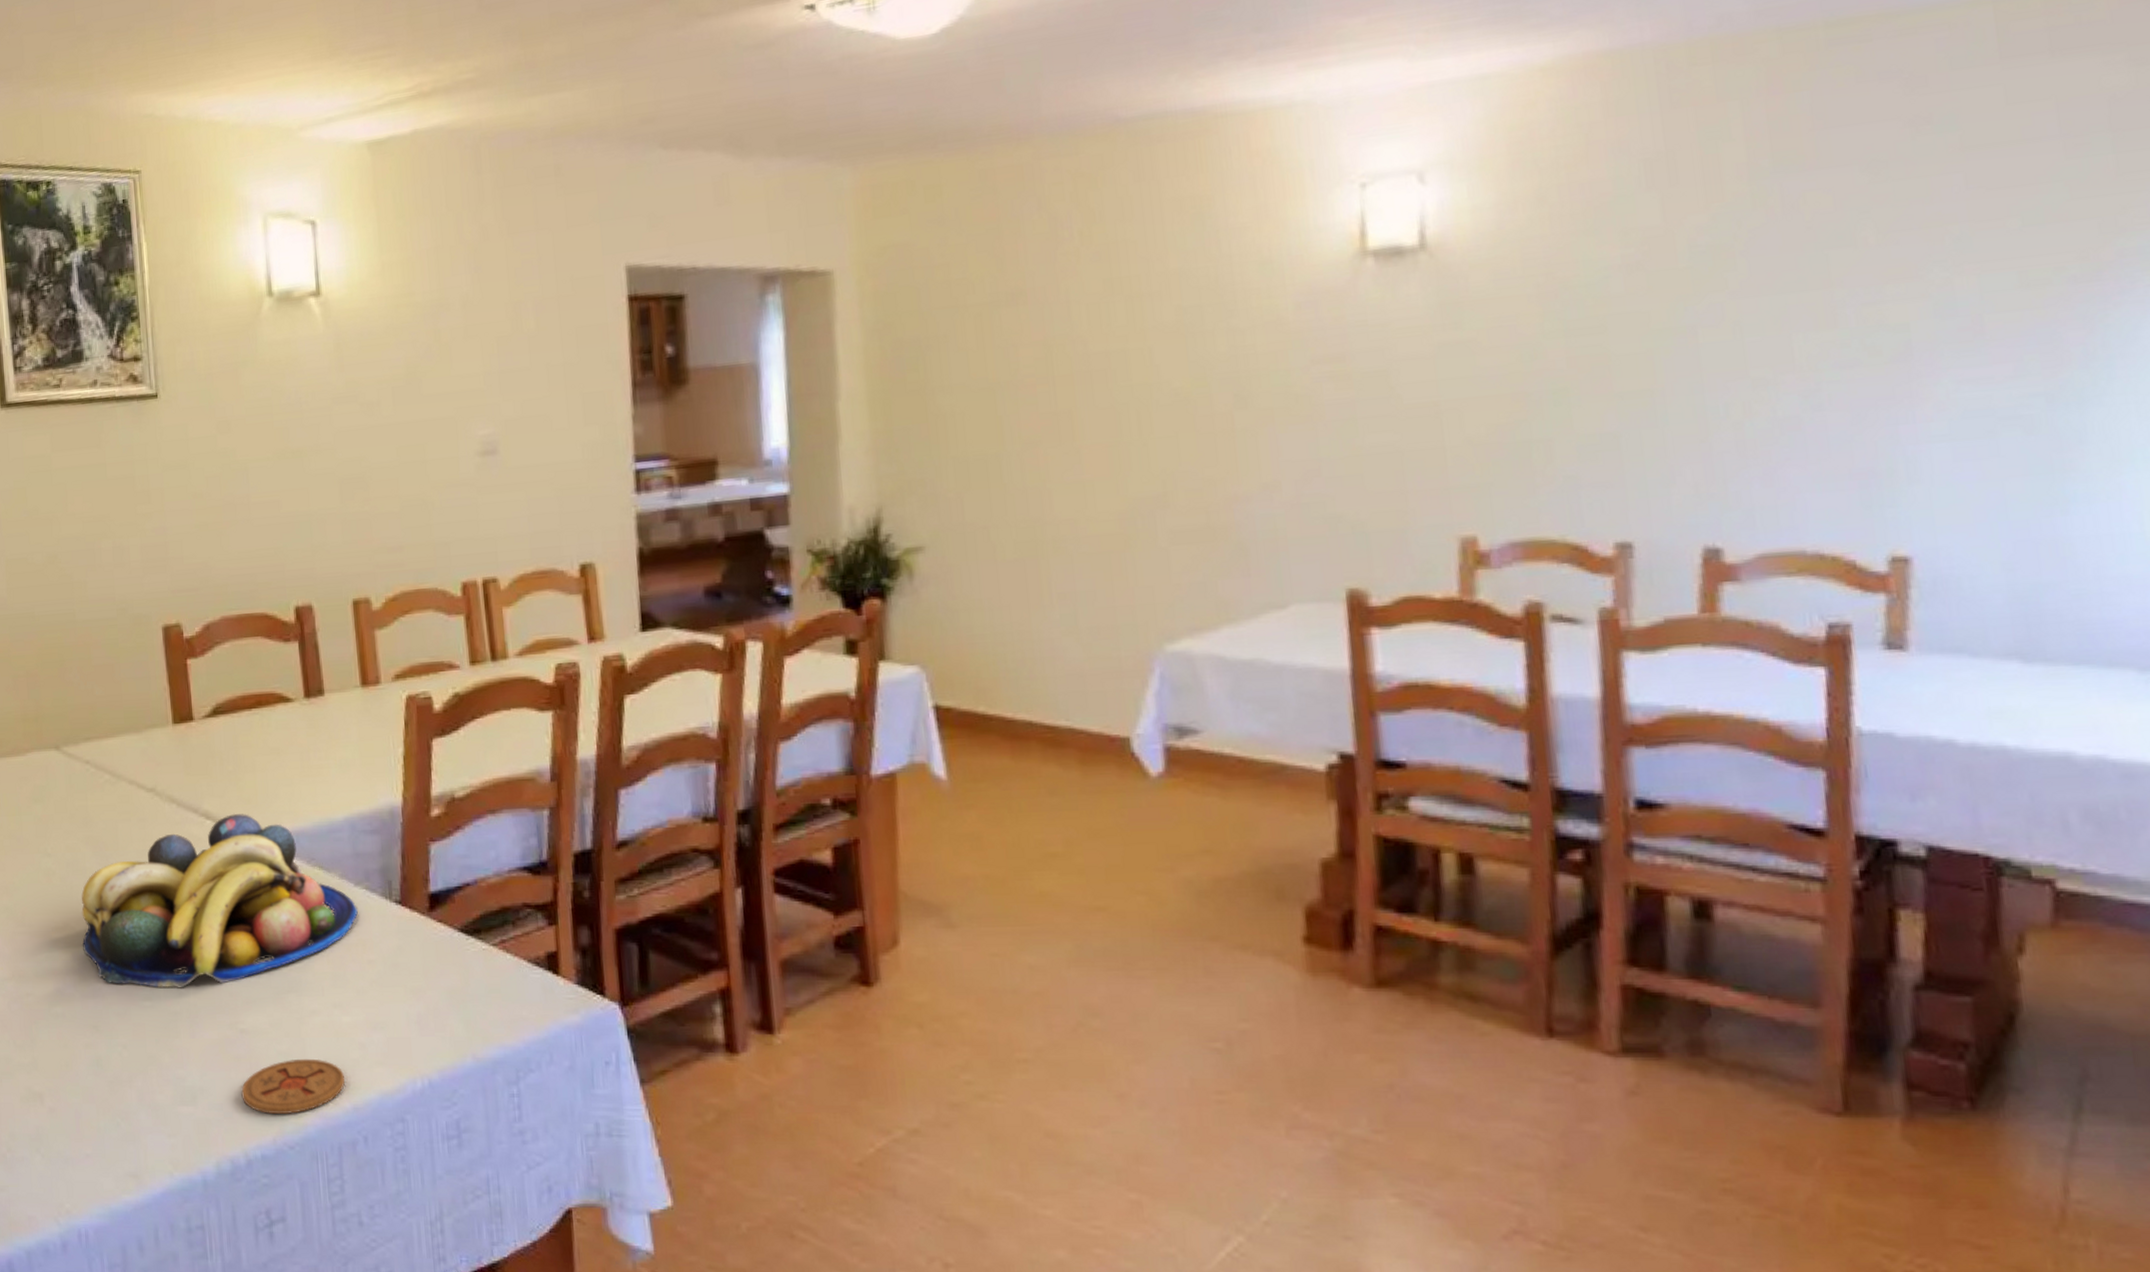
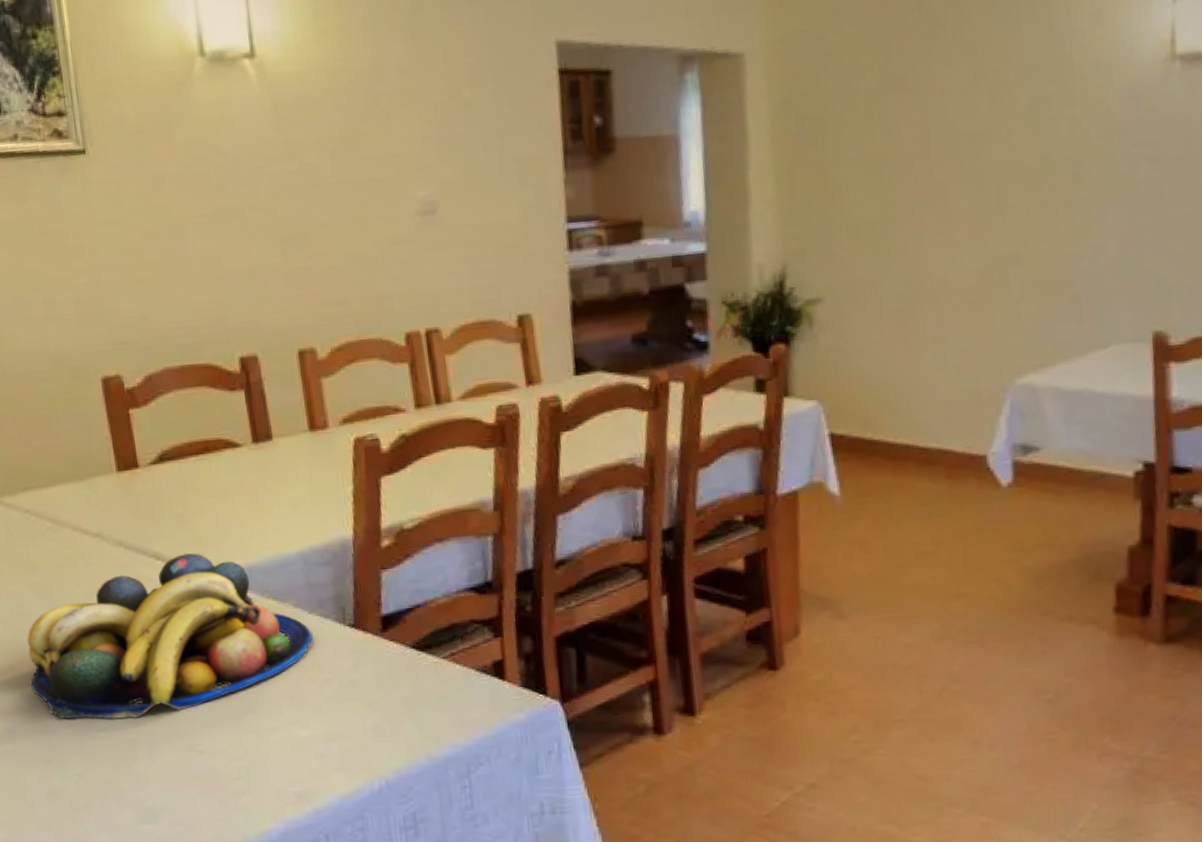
coaster: present [241,1058,345,1114] -> none [202,771,306,824]

